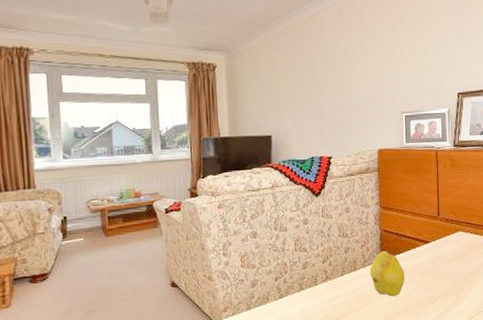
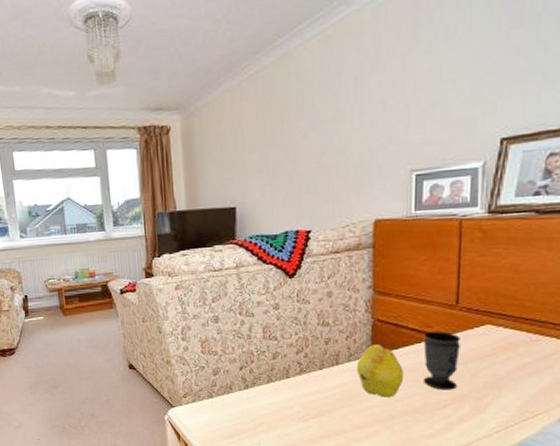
cup: none [417,238,443,287] -> present [423,332,460,390]

